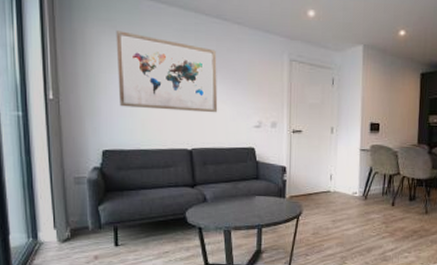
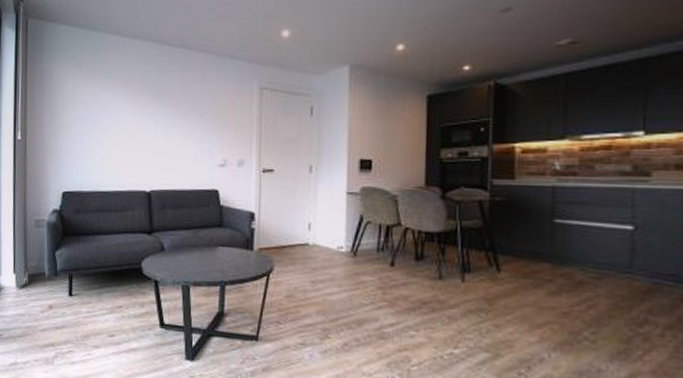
wall art: present [116,30,218,113] -> none [80,68,180,151]

